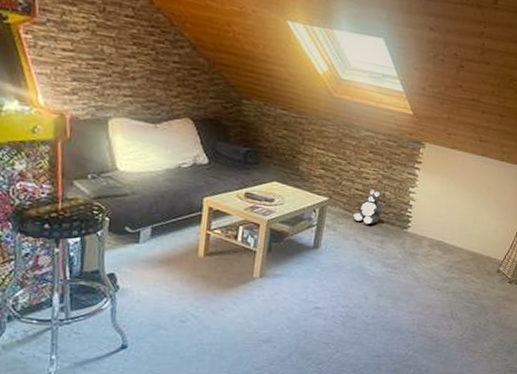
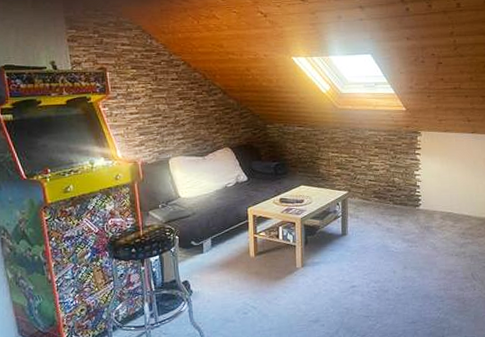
plush toy: present [353,189,383,225] -> none [371,178,395,209]

